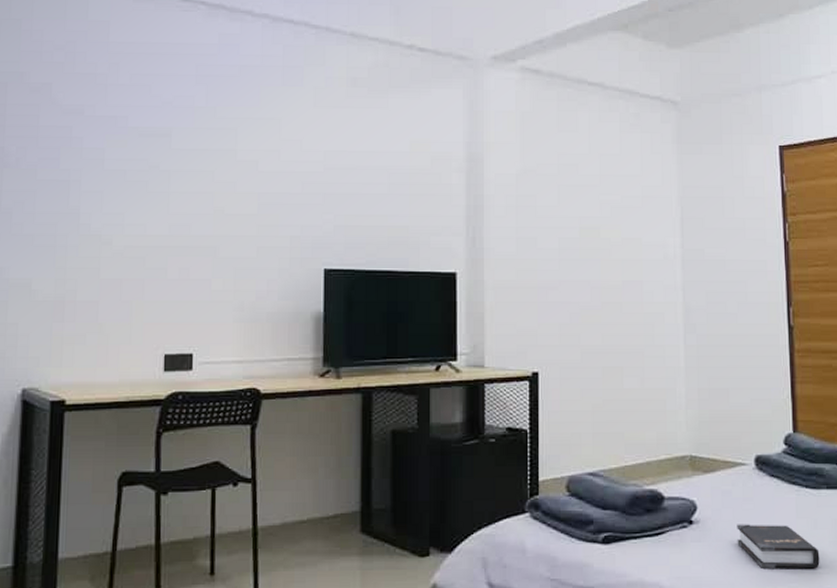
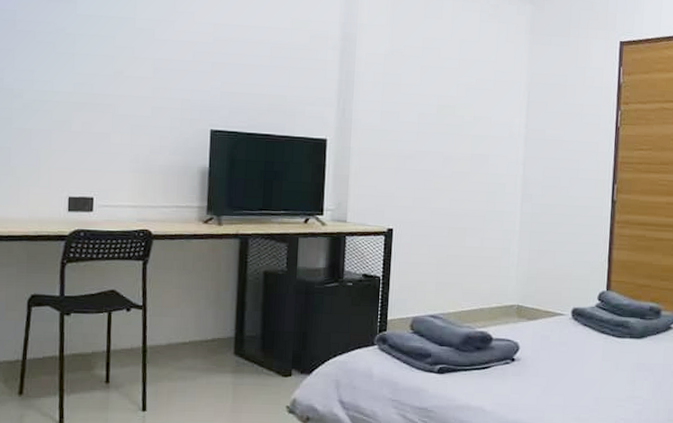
hardback book: present [737,524,820,569] -> none [550,363,618,402]

